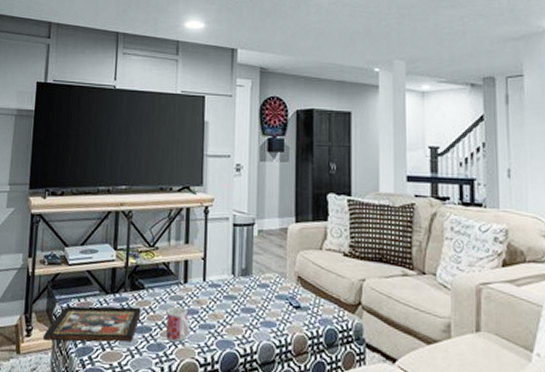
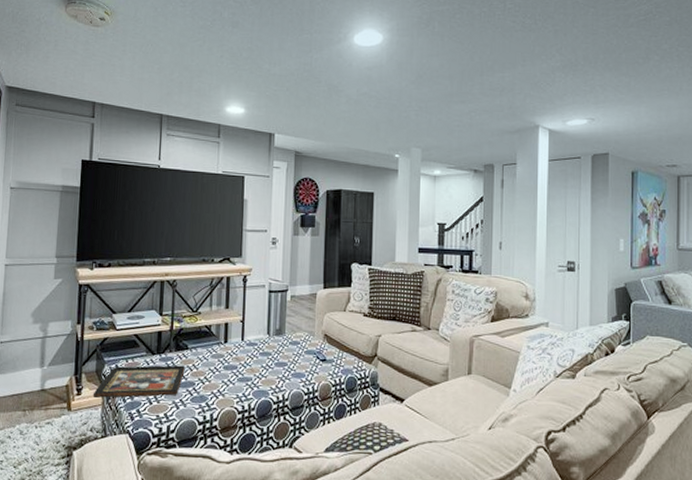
mug: present [166,306,190,342] -> none [208,363,229,394]

